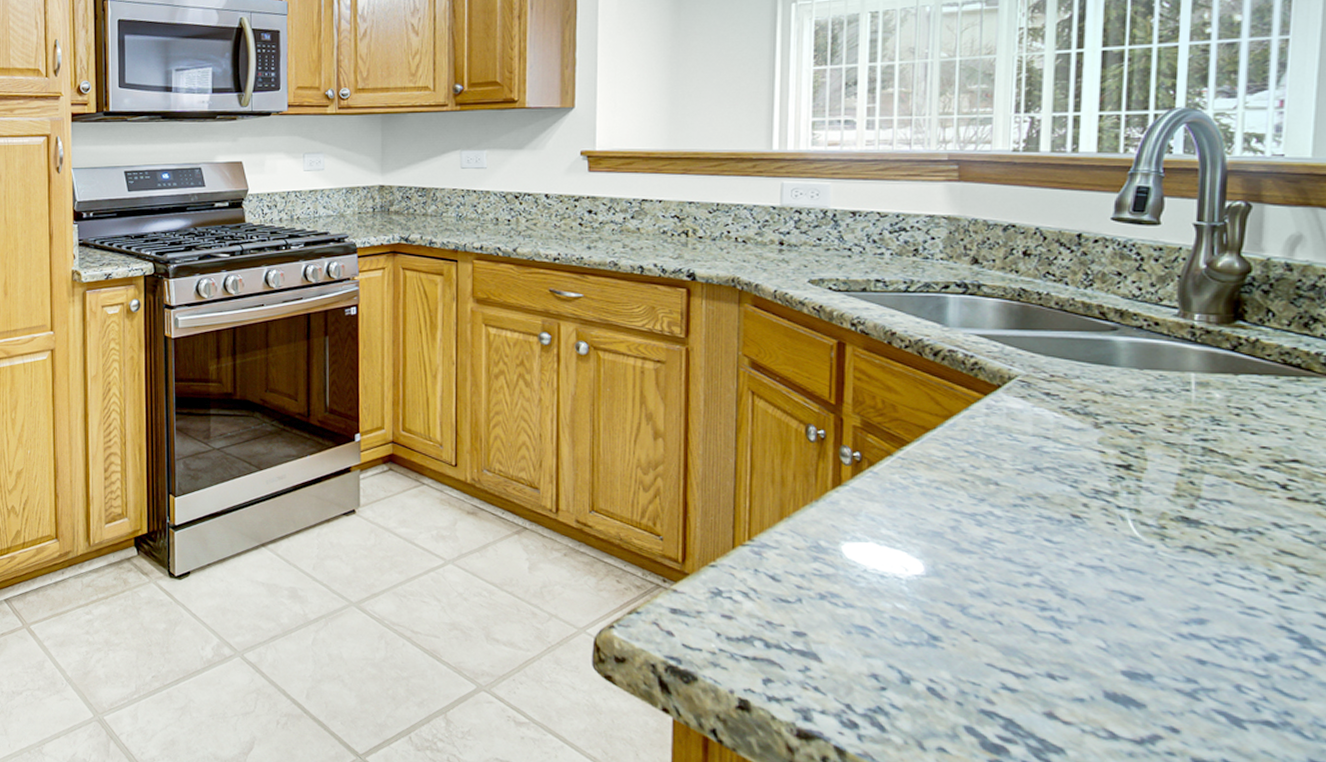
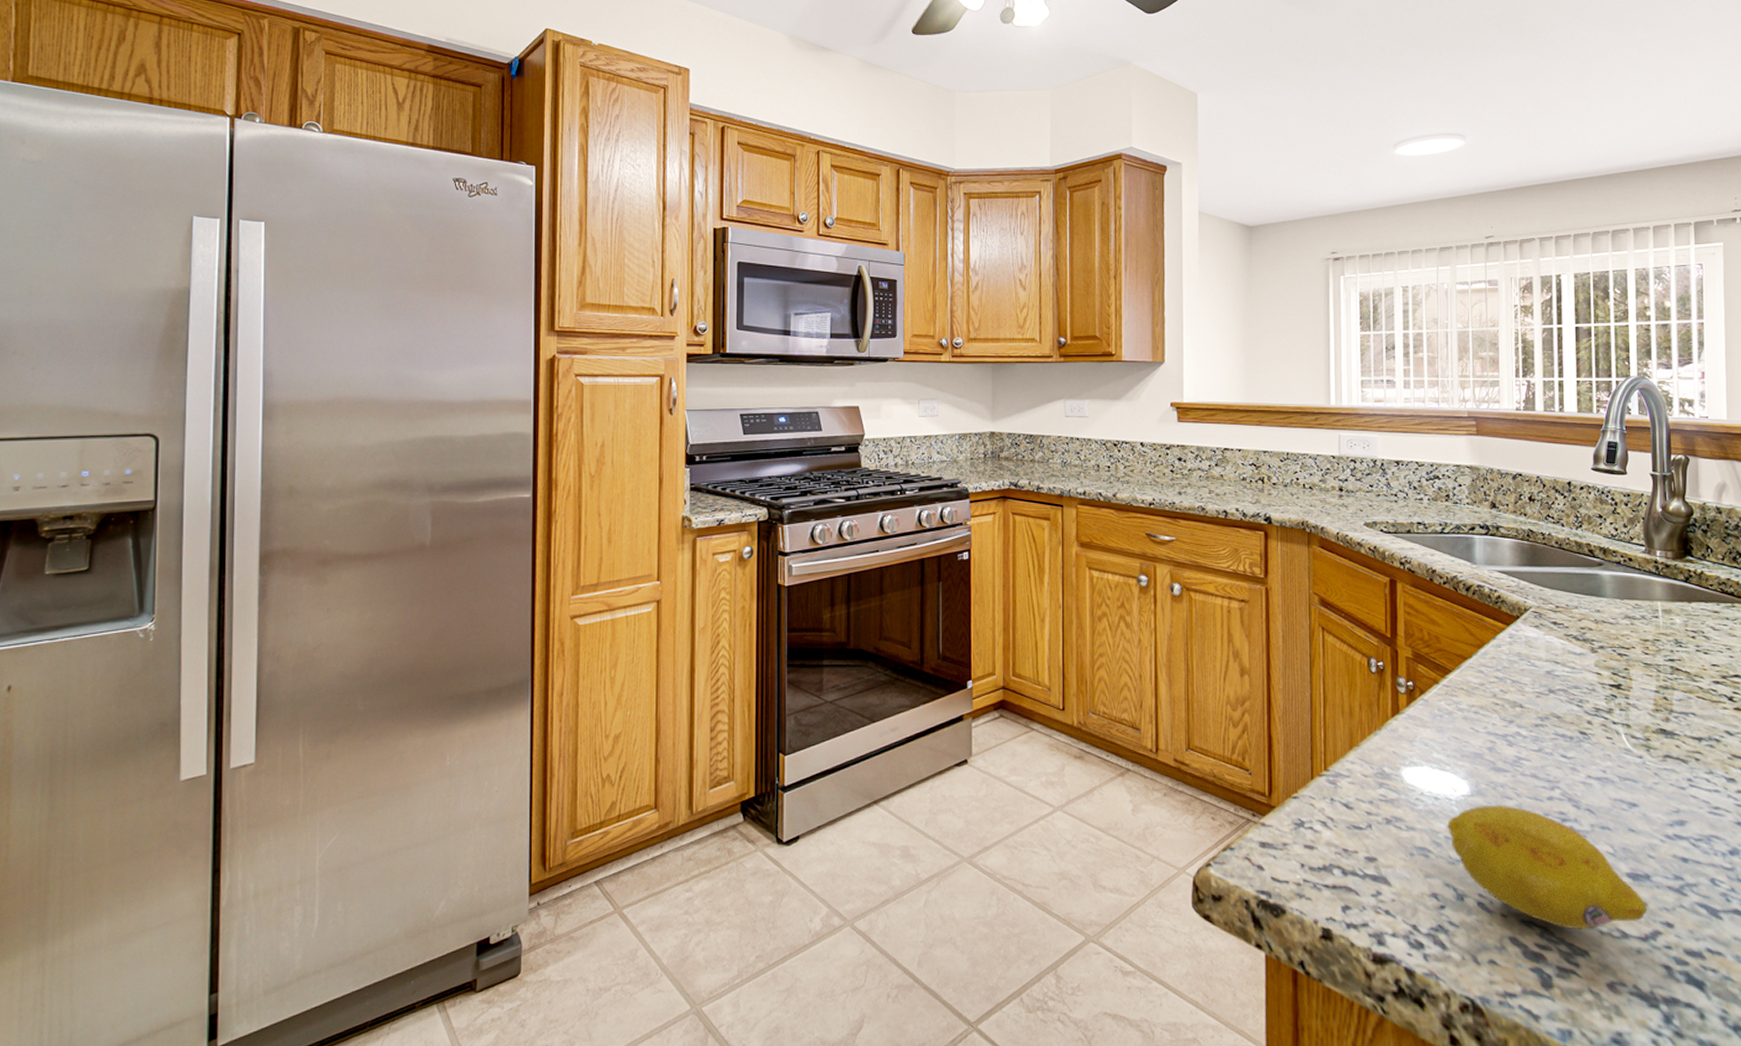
fruit: none [894,587,1147,727] -> present [1447,804,1648,930]

